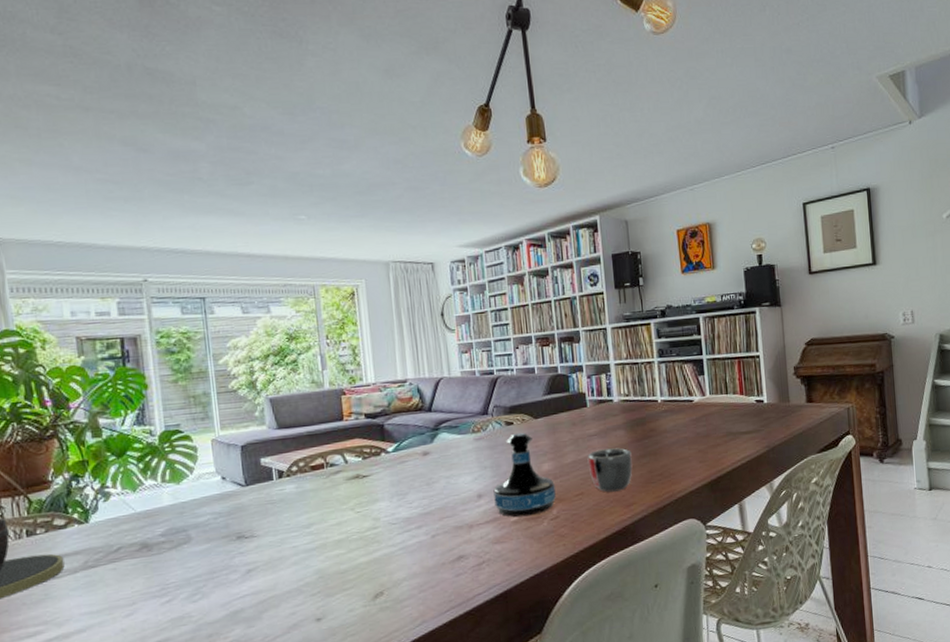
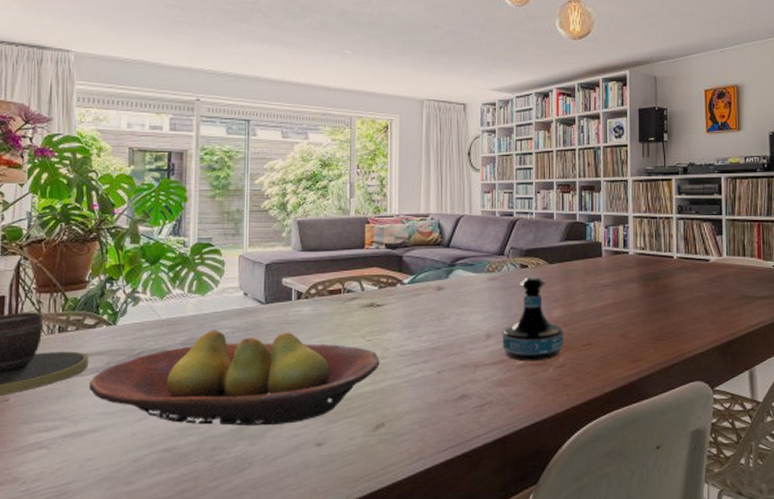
fruit bowl: none [68,512,372,614] -> present [89,329,380,426]
mug: present [587,447,633,492] -> none [598,301,644,345]

